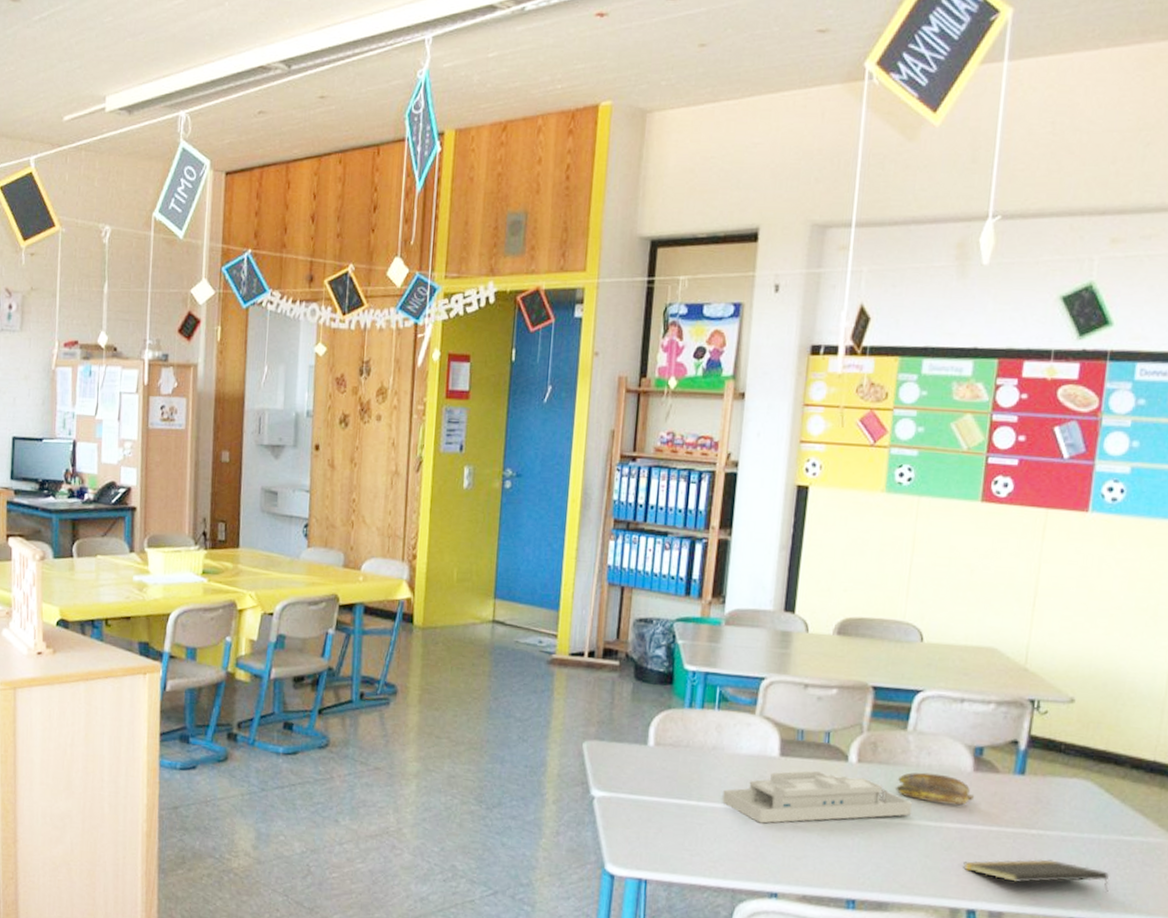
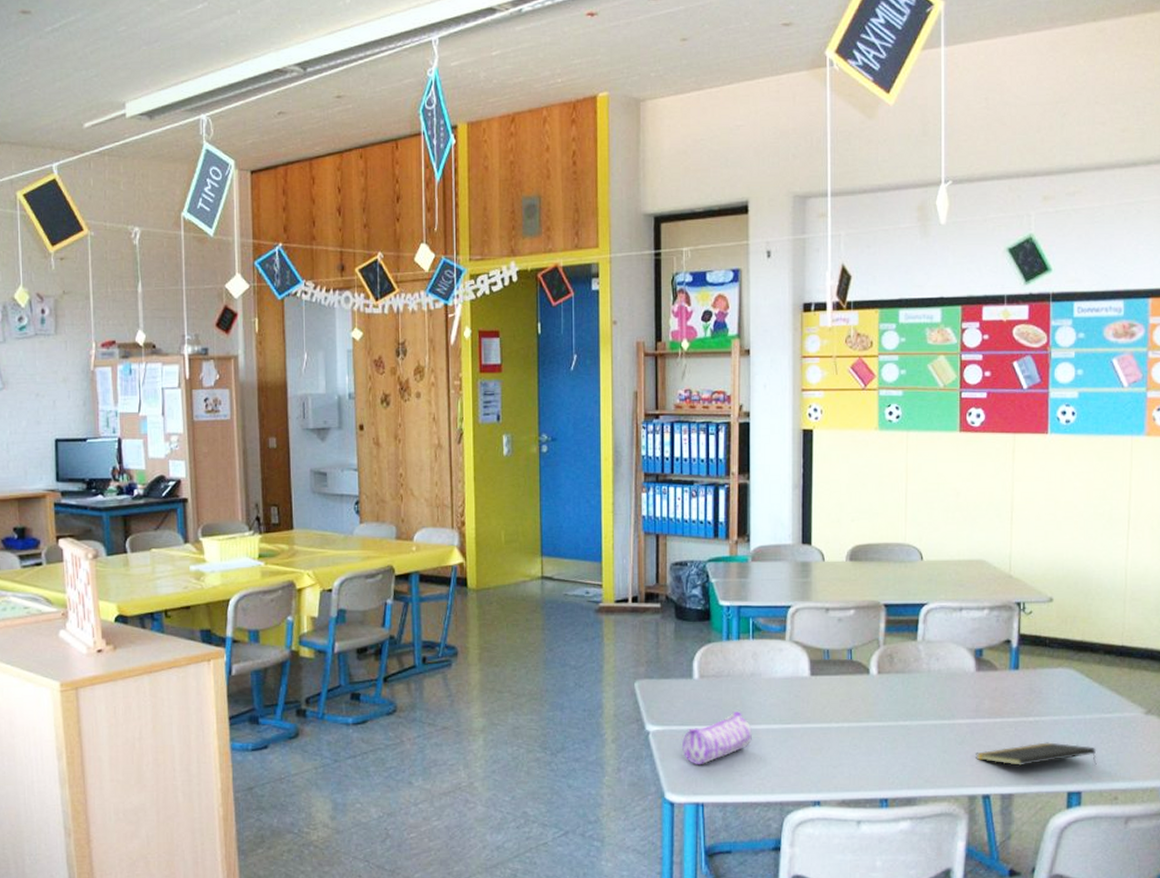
pencil case: none [628,786,708,839] -> present [681,712,752,765]
desk organizer: present [722,770,912,824] -> none [764,685,927,739]
banana: present [896,772,975,806] -> none [913,676,979,703]

